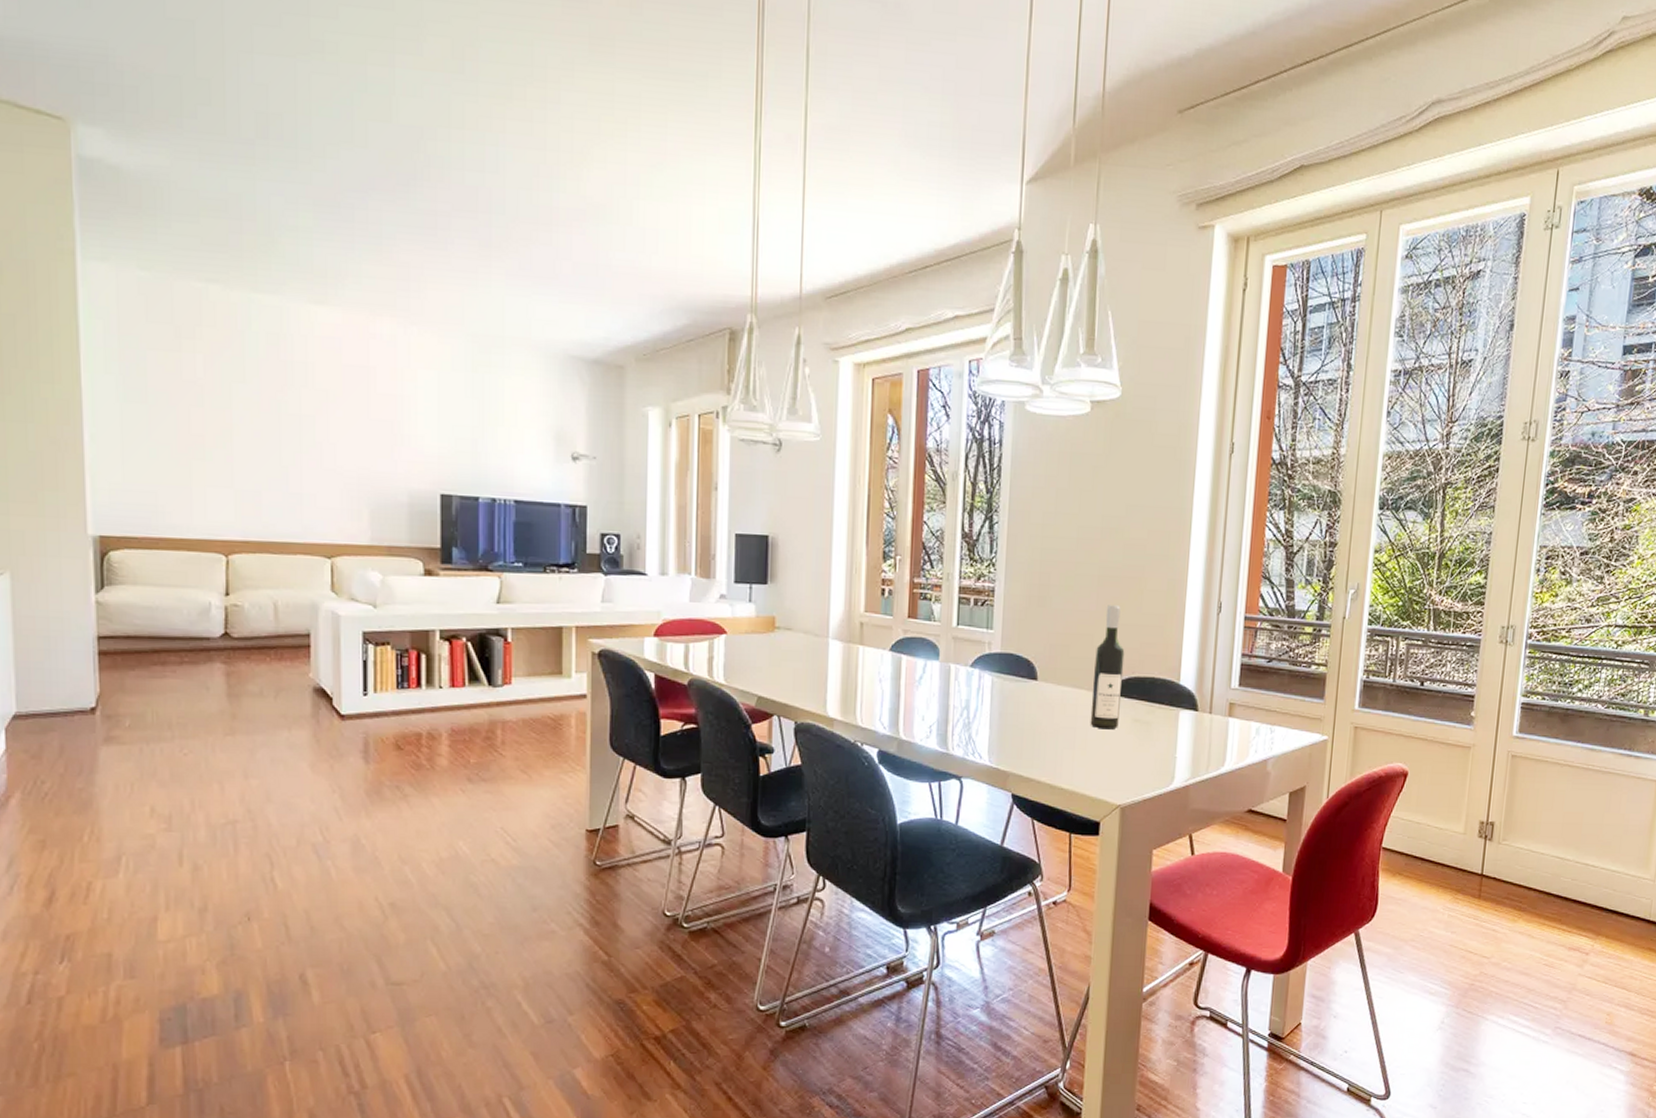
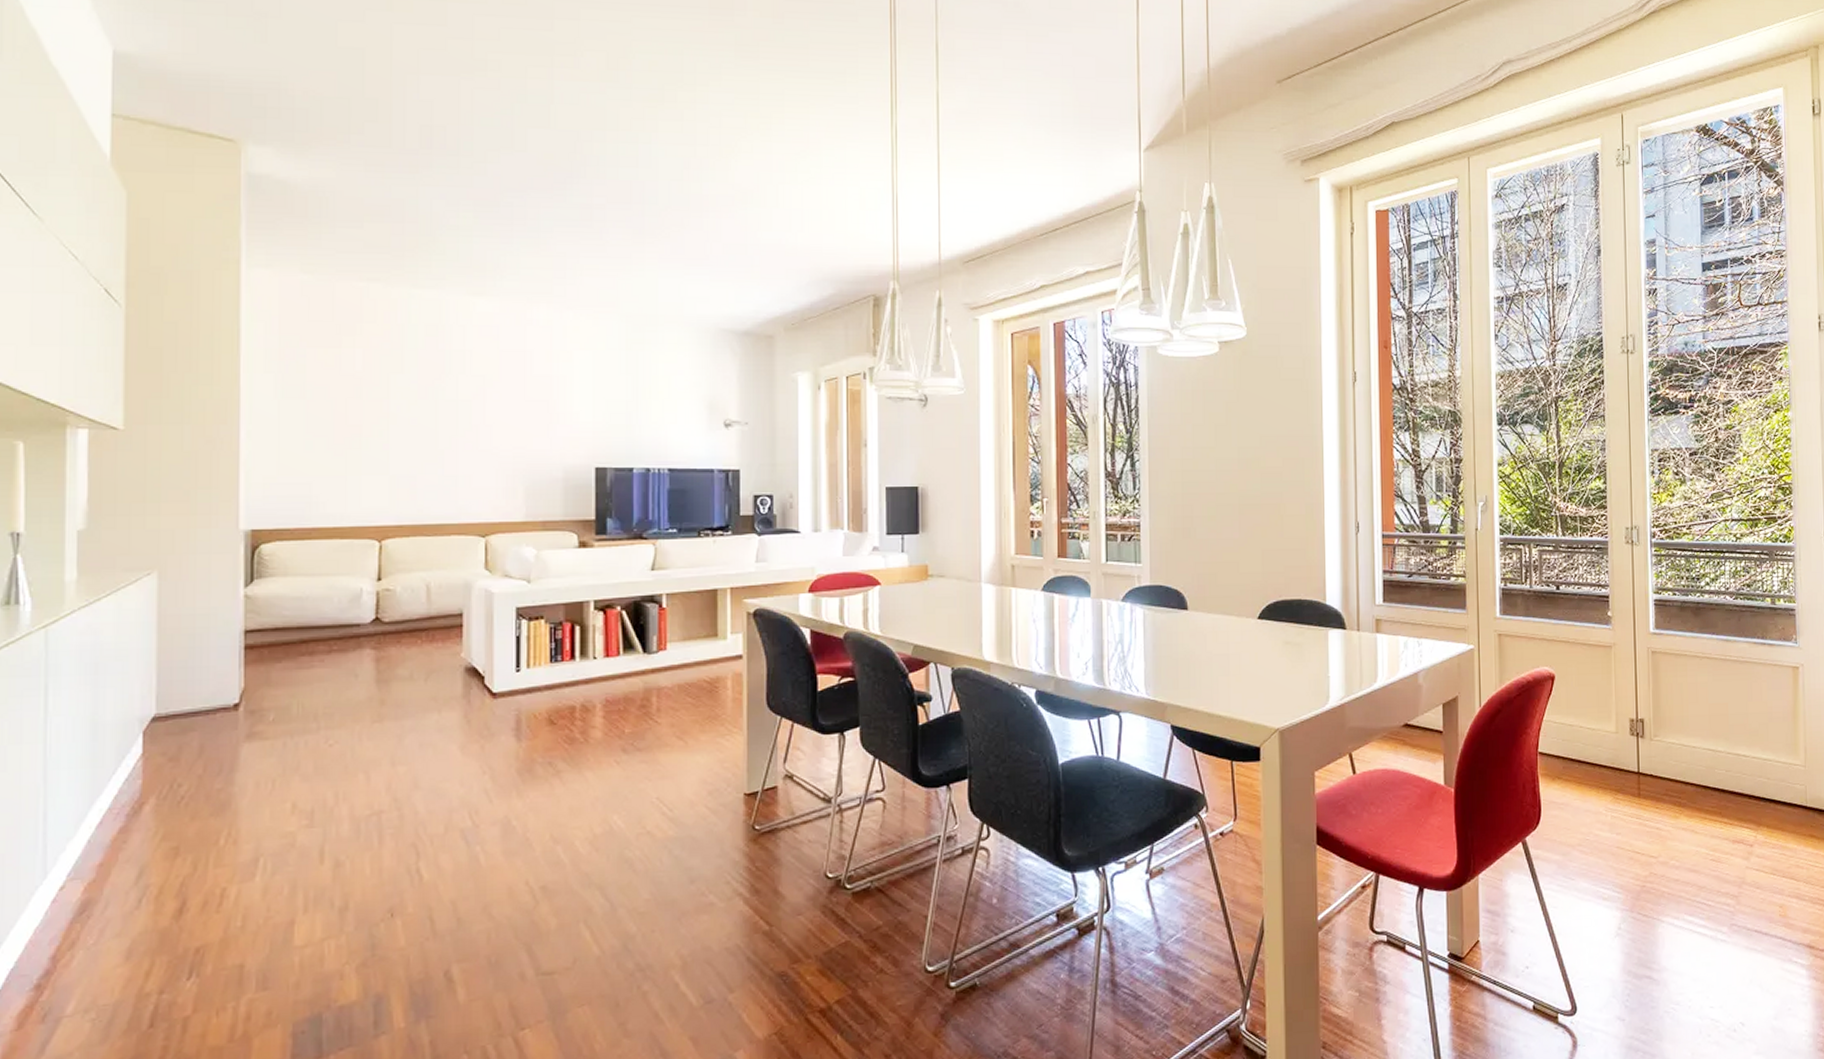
bottle: present [1090,605,1125,730] -> none [1242,532,1271,654]

